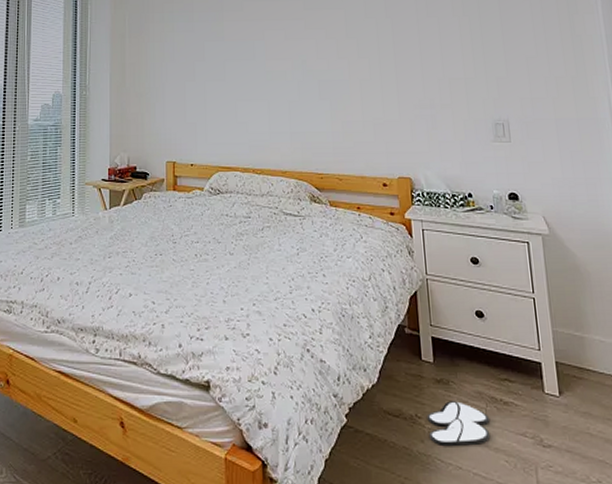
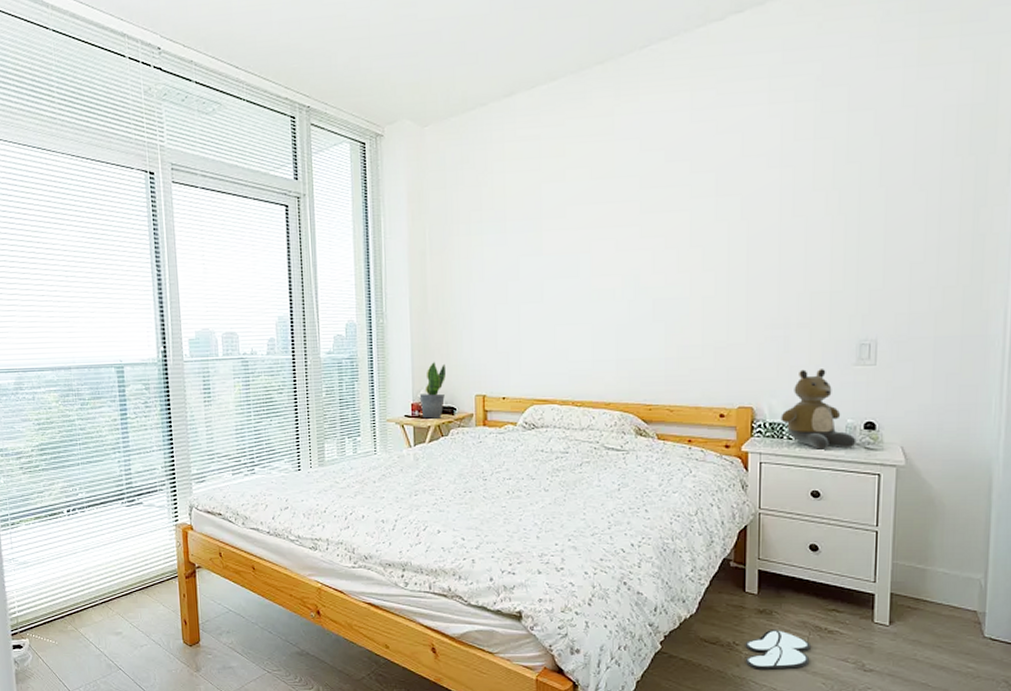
potted plant: none [116,129,141,183] -> present [419,361,447,419]
bear: none [436,144,504,218] -> present [781,369,856,450]

